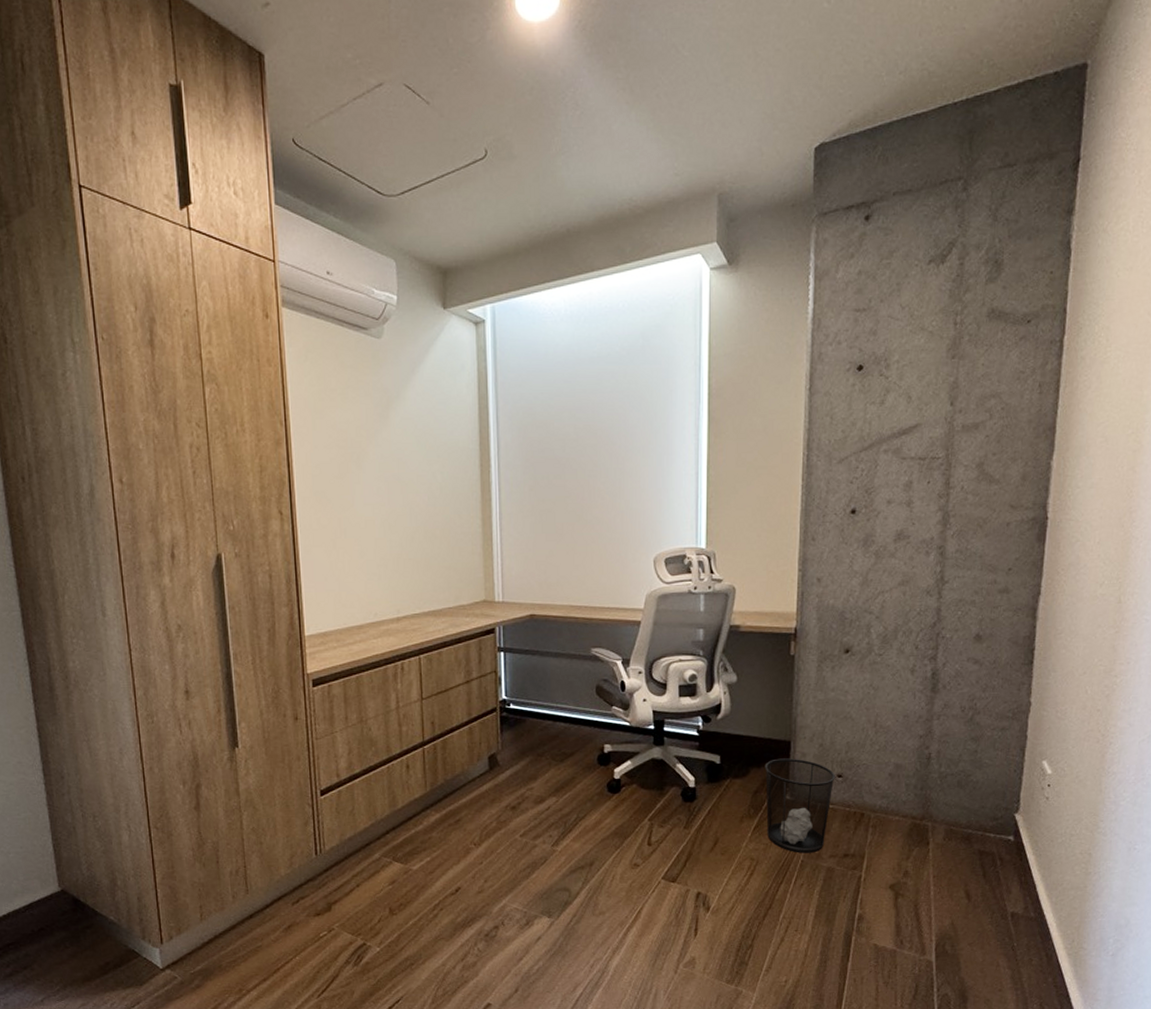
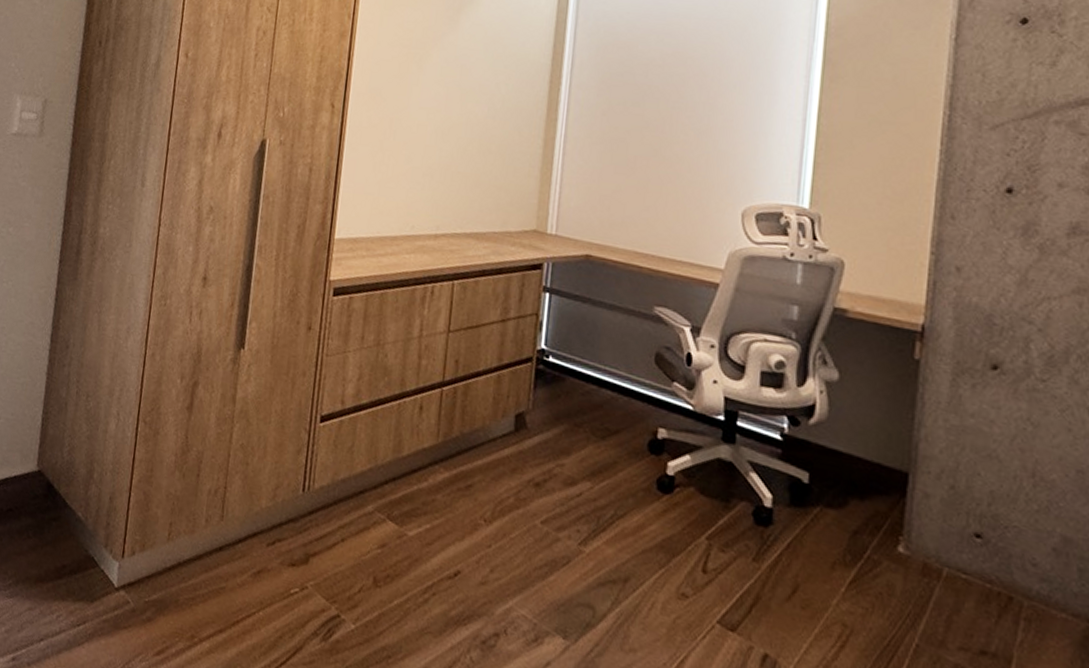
waste bin: present [764,758,835,853] -> none [868,493,972,638]

